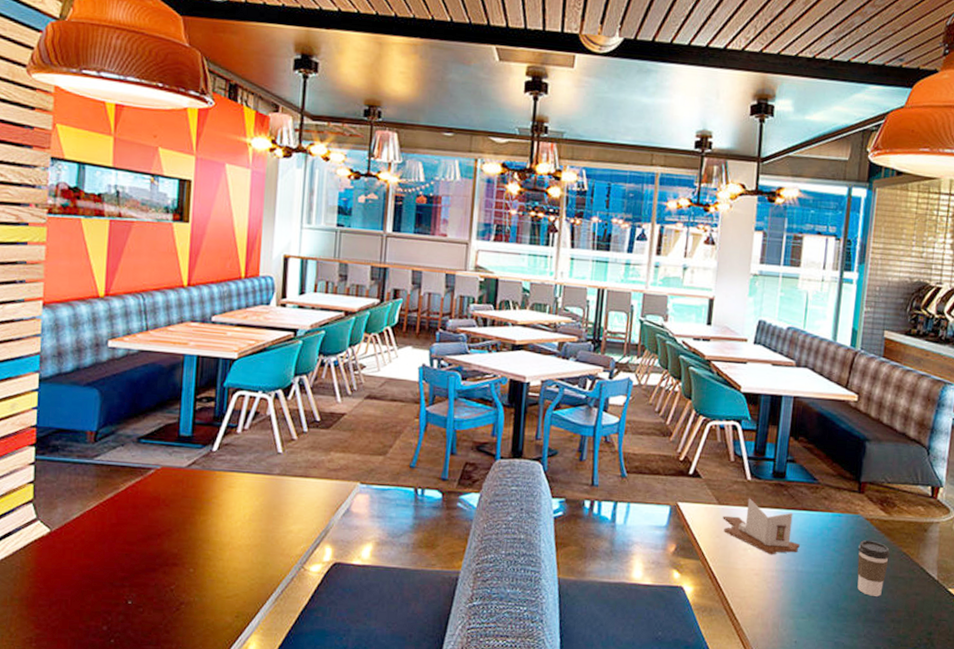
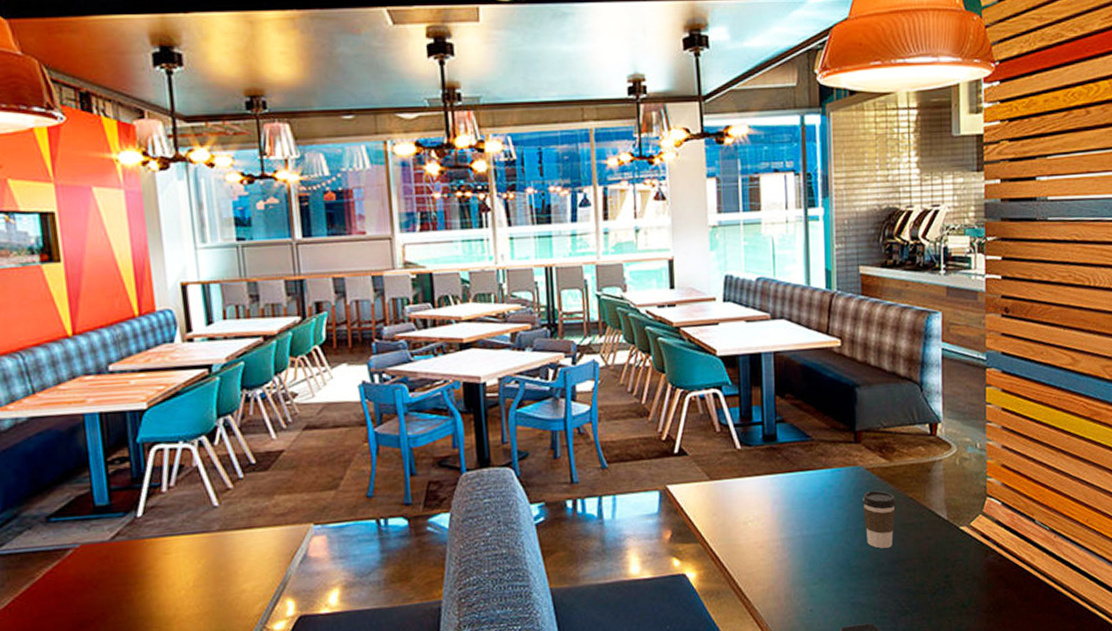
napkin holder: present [723,498,801,555] -> none [717,468,803,524]

